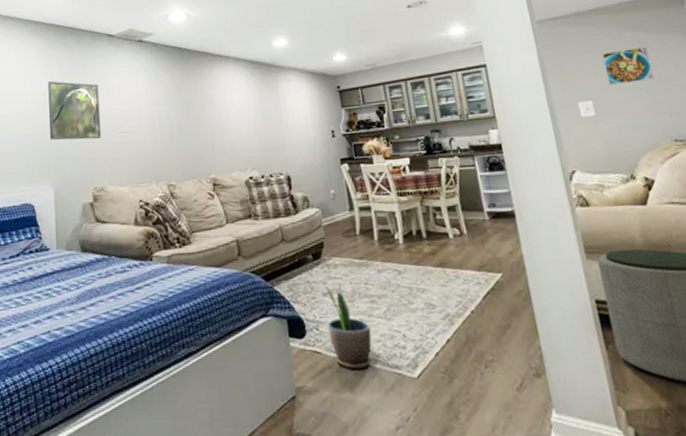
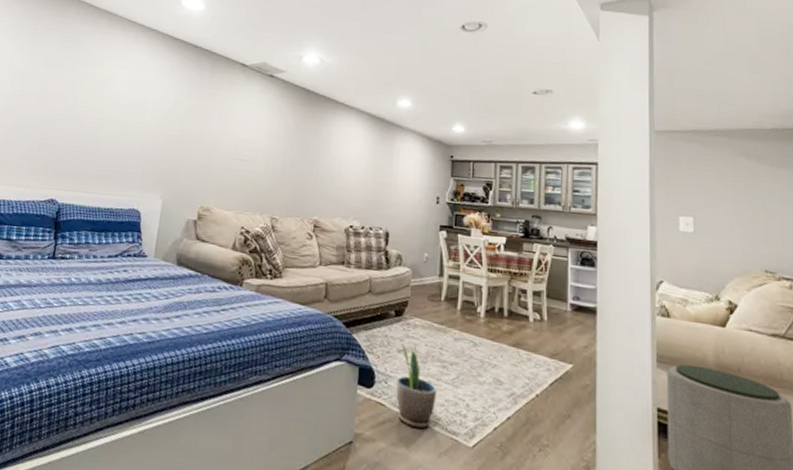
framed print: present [48,80,102,141] -> none [167,96,223,161]
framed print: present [601,46,655,86] -> none [711,174,758,210]

